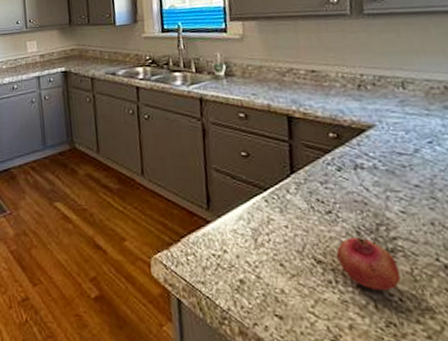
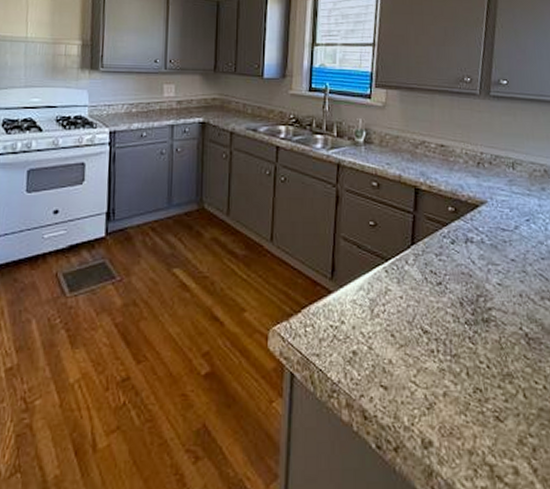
fruit: present [336,238,401,291] -> none [441,308,491,359]

